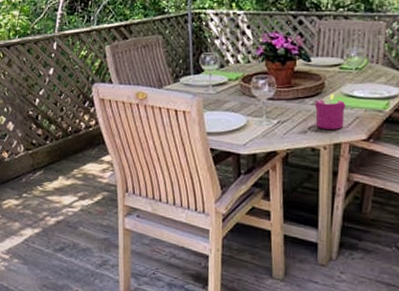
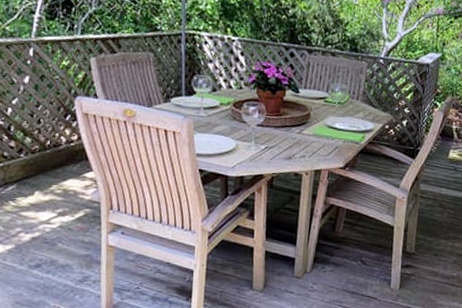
candle: present [314,94,346,129] -> none [299,124,328,157]

